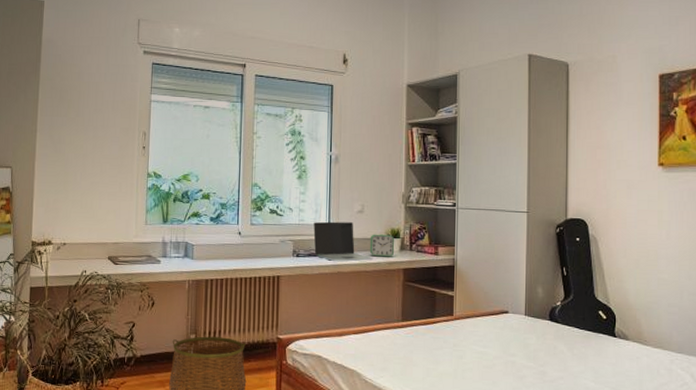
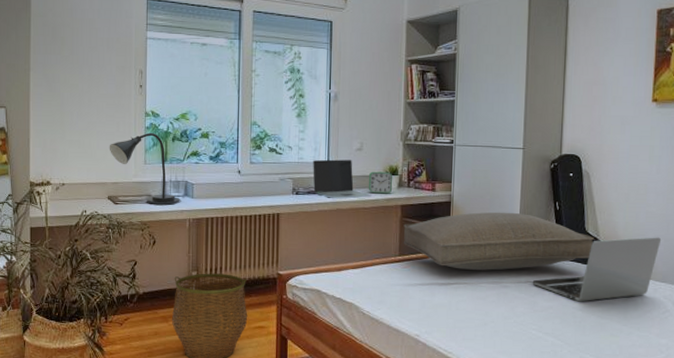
desk lamp: none [111,193,181,267] -> present [109,132,181,206]
cushion: none [406,276,605,338] -> present [403,212,595,271]
laptop: none [541,305,676,373] -> present [532,237,662,302]

